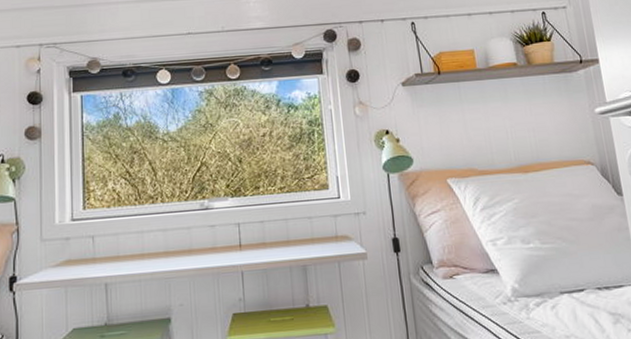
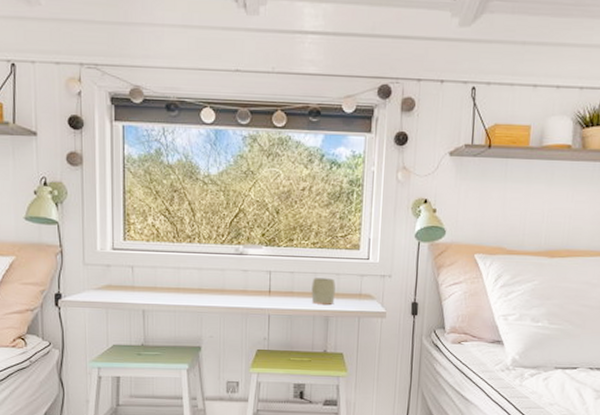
mug: none [283,223,311,253] -> present [311,278,335,305]

